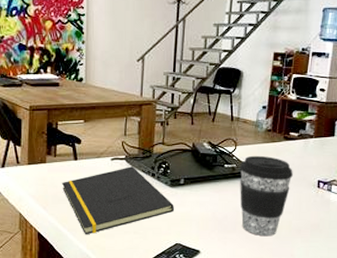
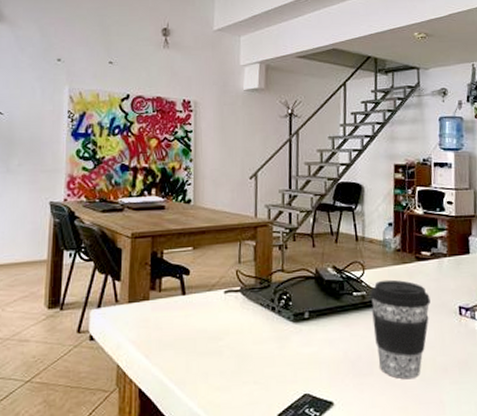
notepad: present [62,166,175,235] -> none [168,299,300,389]

